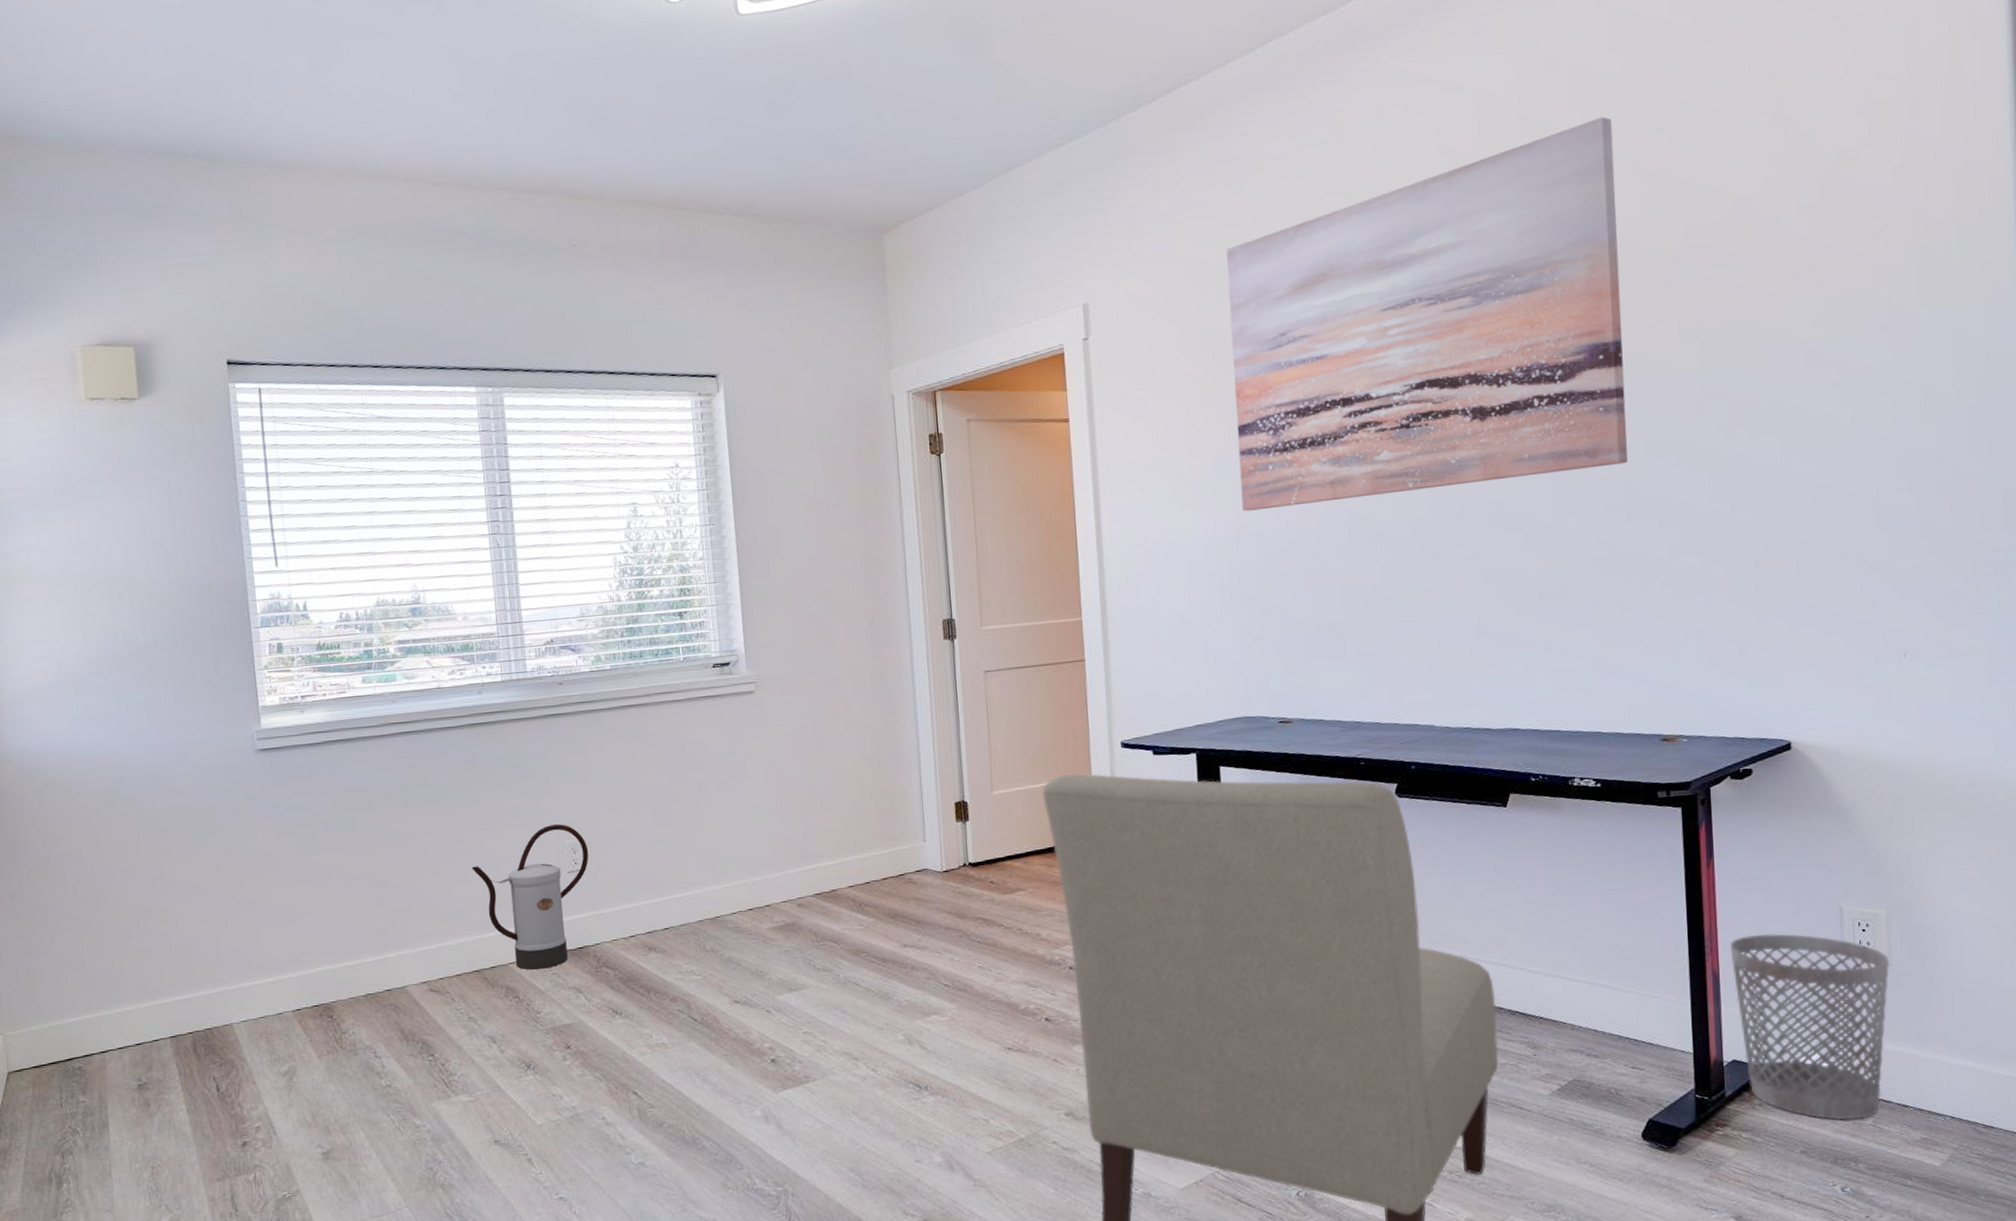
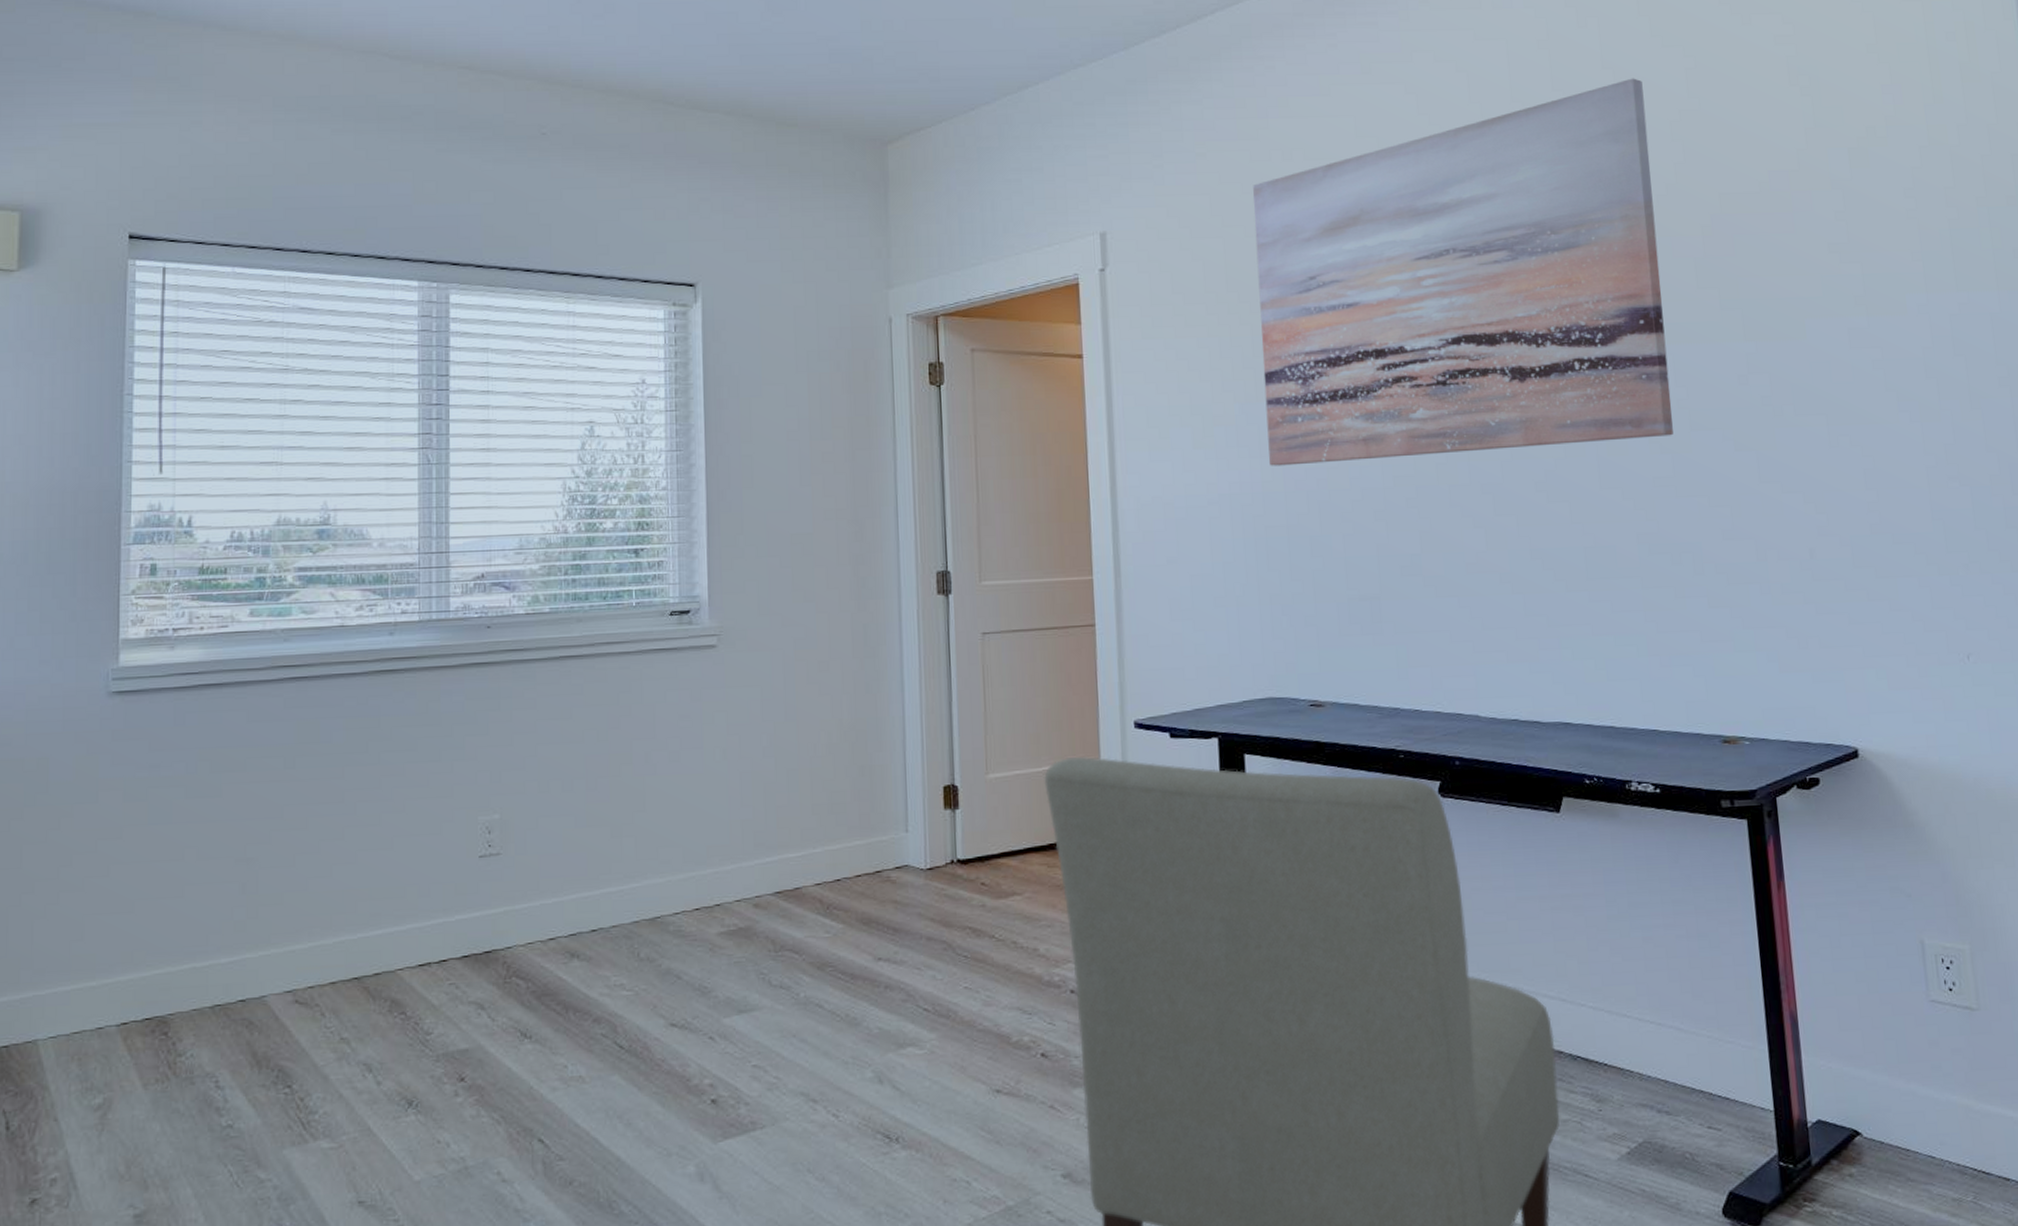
watering can: present [471,824,589,970] -> none [361,797,507,979]
wastebasket: present [1729,933,1889,1120] -> none [1806,969,1980,1195]

